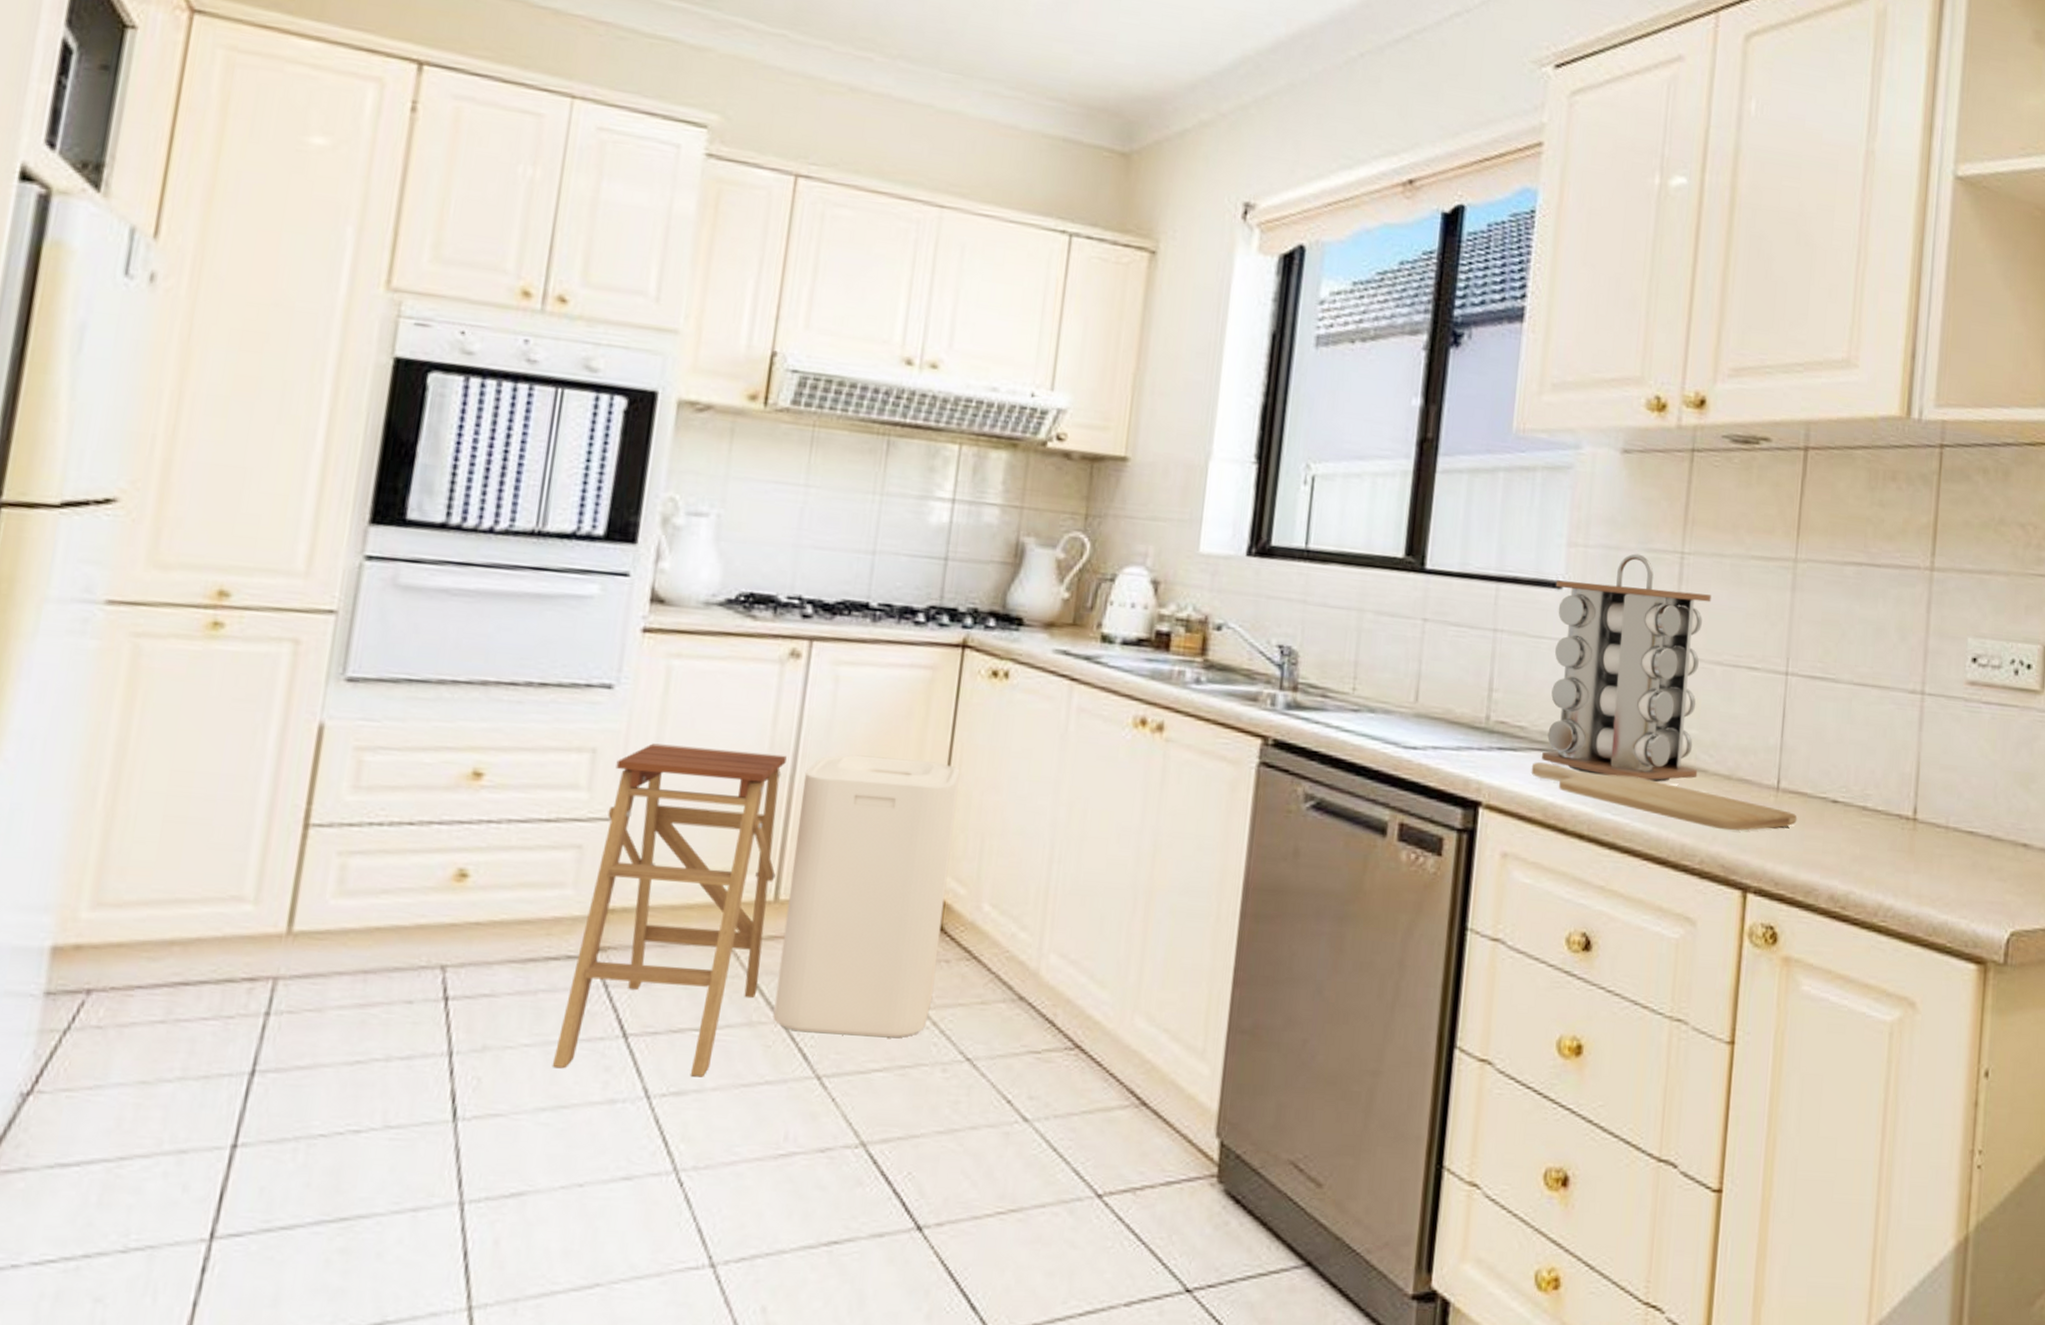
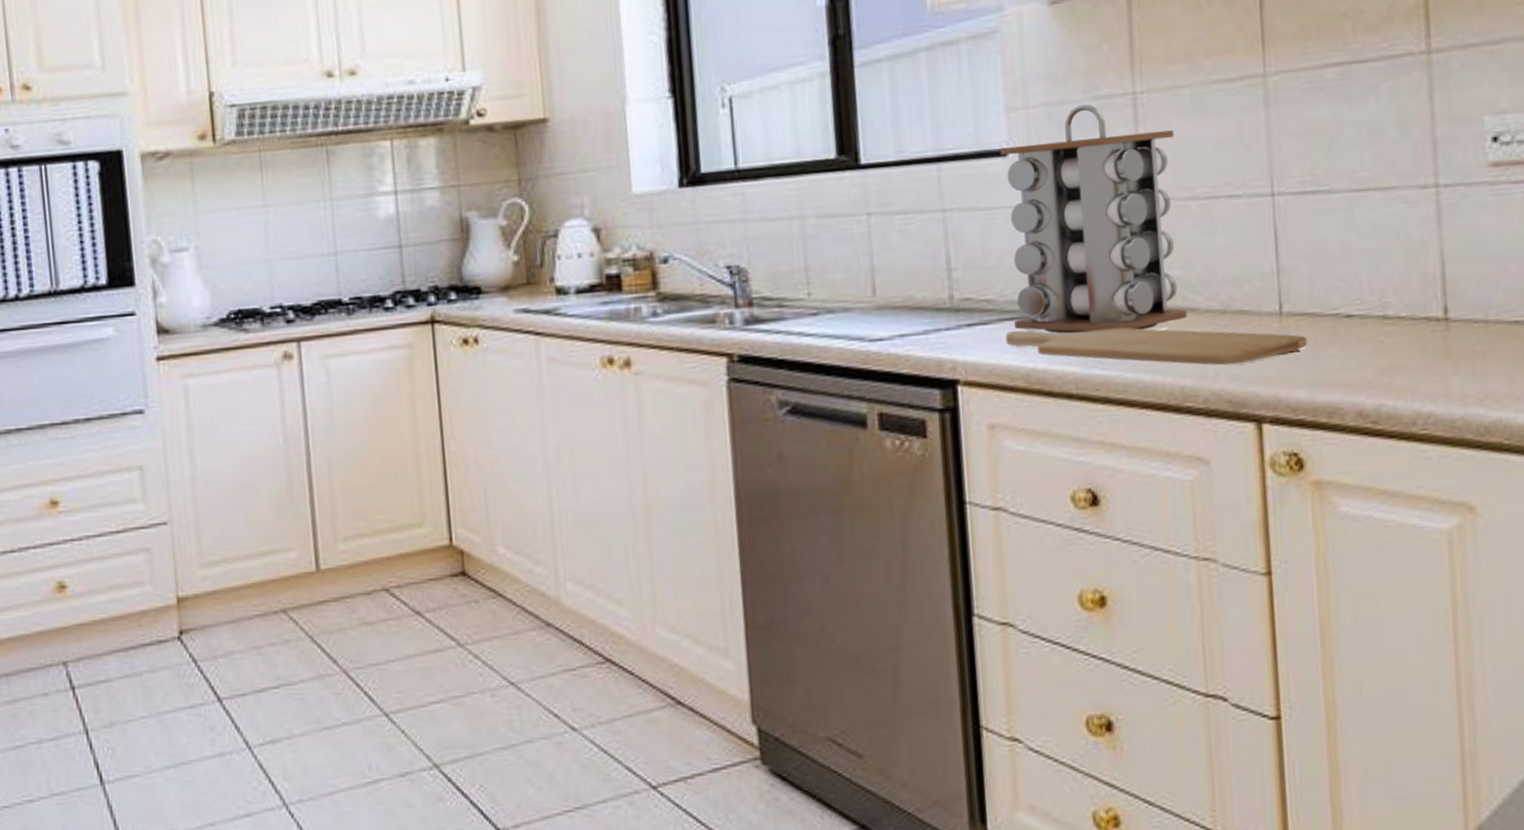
step ladder: present [552,743,787,1077] -> none [161,445,319,732]
trash can: present [773,755,961,1038] -> none [318,429,470,679]

